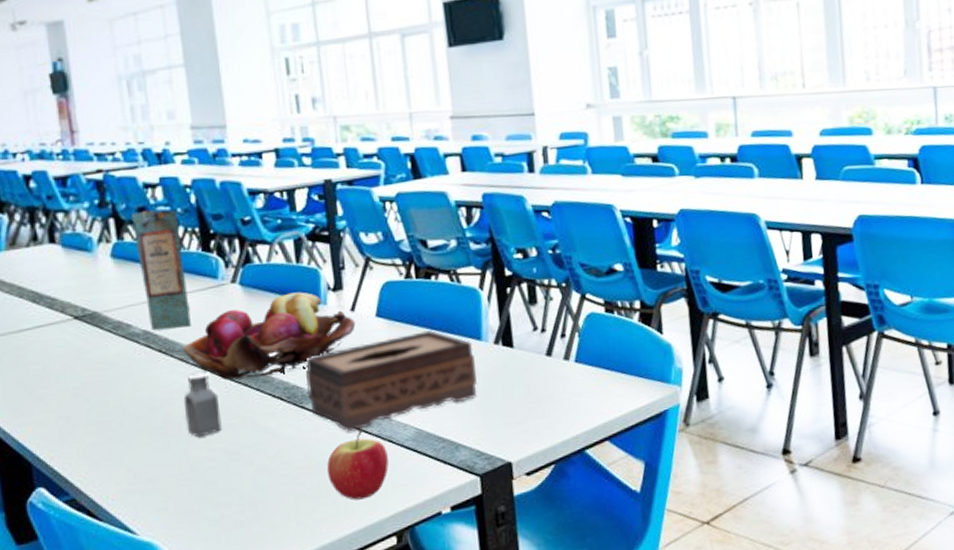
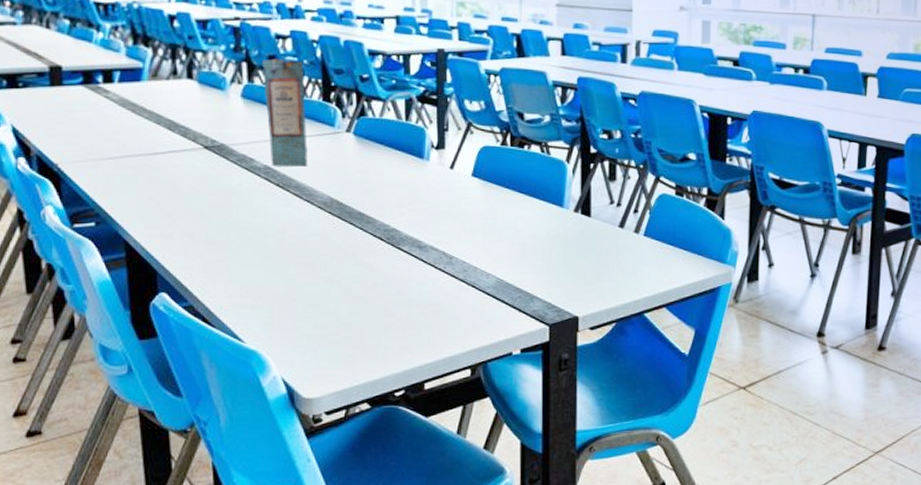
fruit basket: present [183,291,356,380] -> none [298,146,453,218]
saltshaker: present [183,372,222,438] -> none [295,208,327,265]
tissue box: present [306,330,478,432] -> none [404,194,556,275]
apple: present [327,428,389,501] -> none [416,272,470,334]

